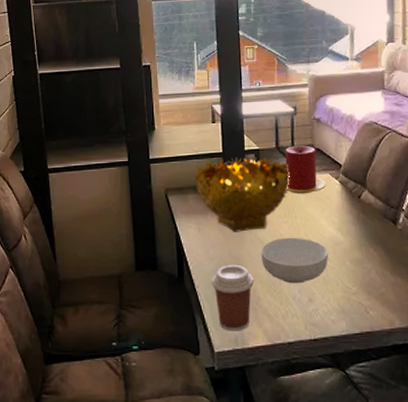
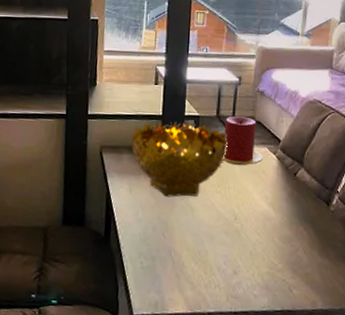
coffee cup: present [211,264,254,331] -> none [137,229,180,296]
cereal bowl: present [261,237,328,284] -> none [190,207,257,255]

